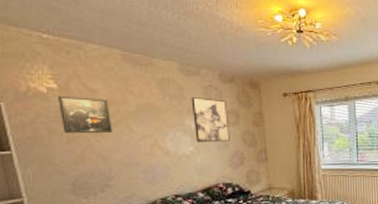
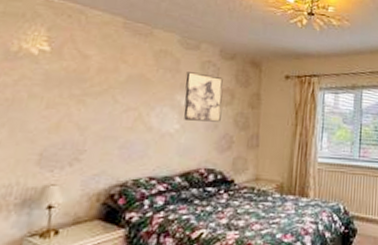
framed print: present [58,95,113,134] -> none [45,58,99,103]

